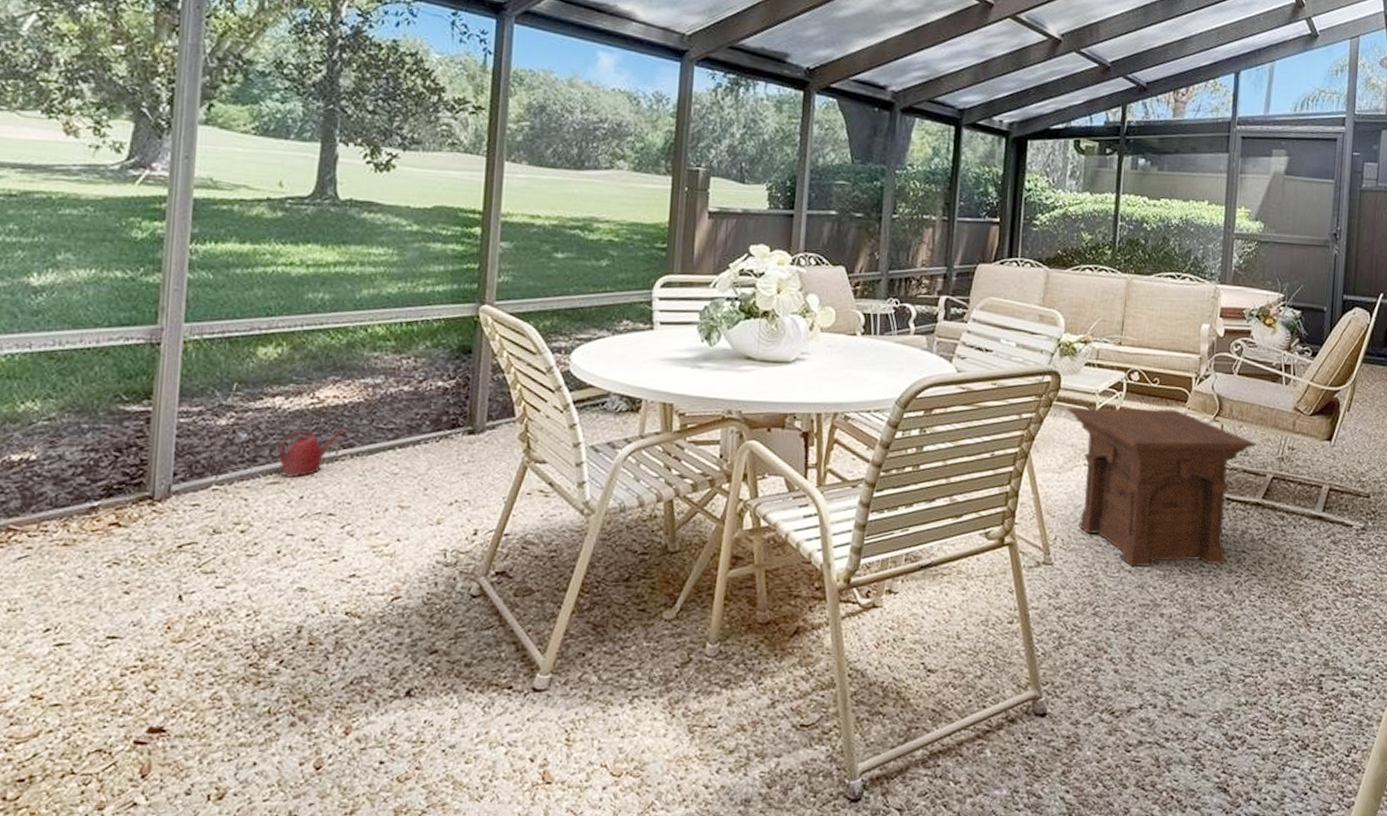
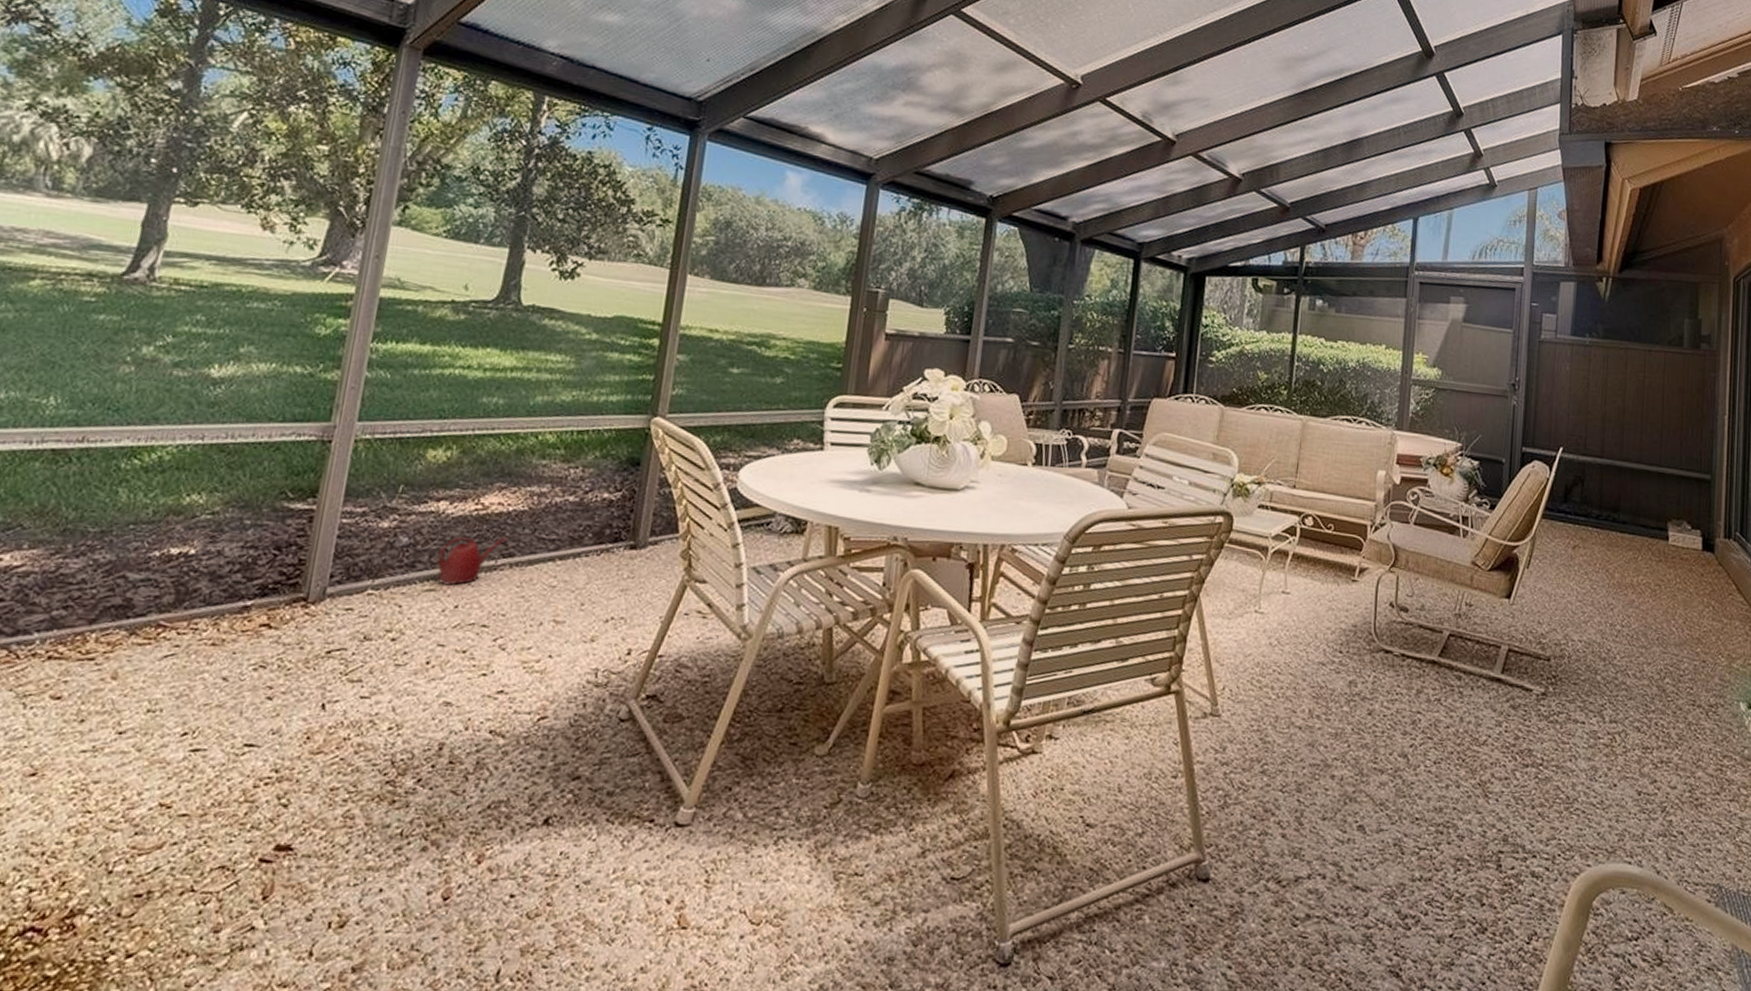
side table: present [1067,407,1256,568] -> none [1239,551,1433,725]

